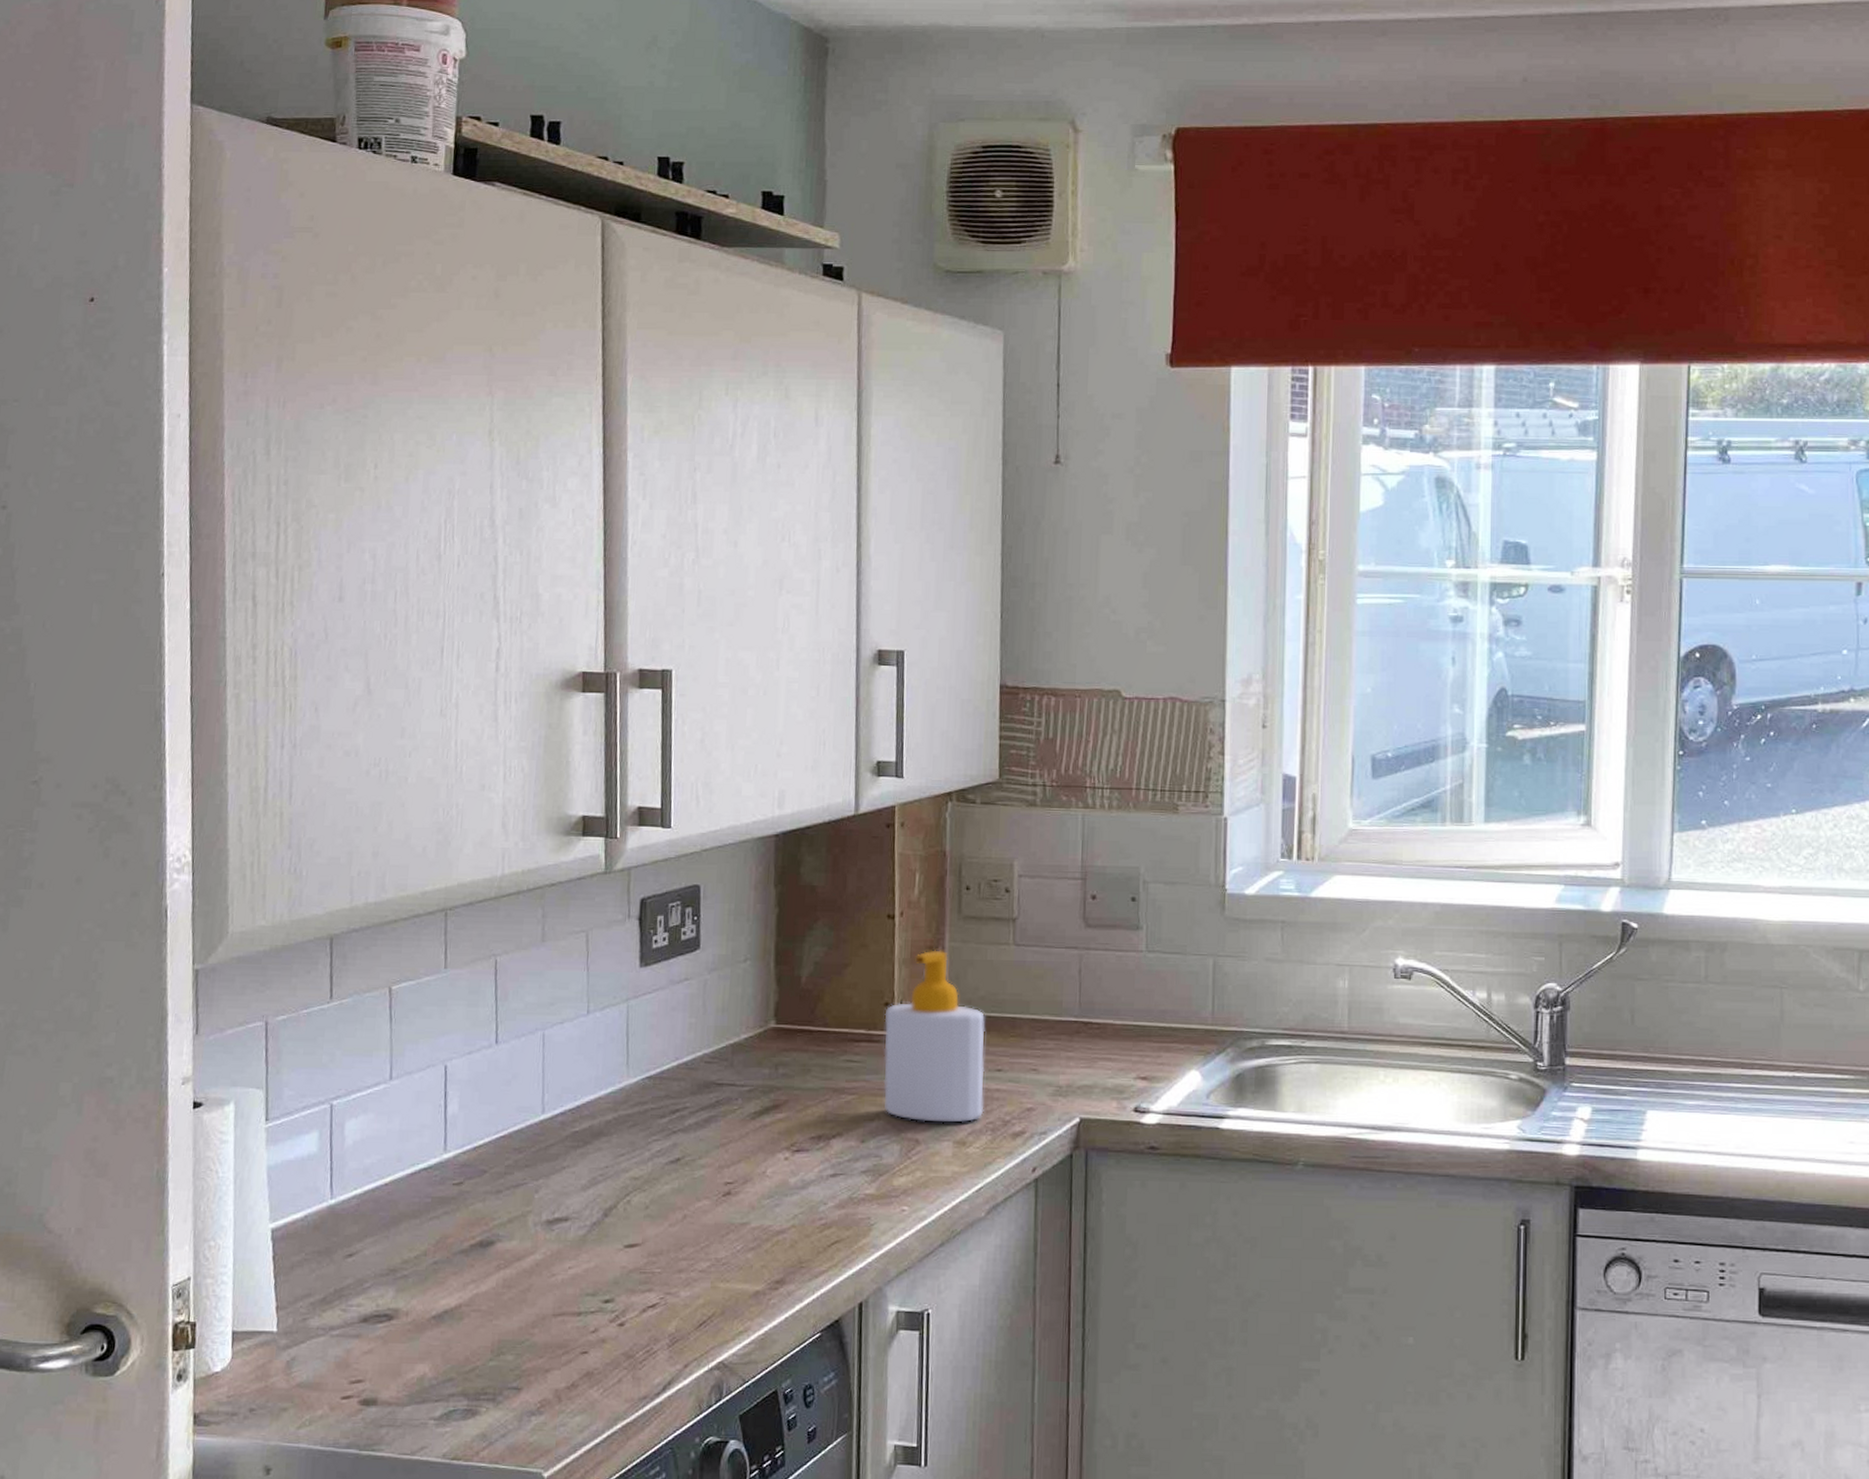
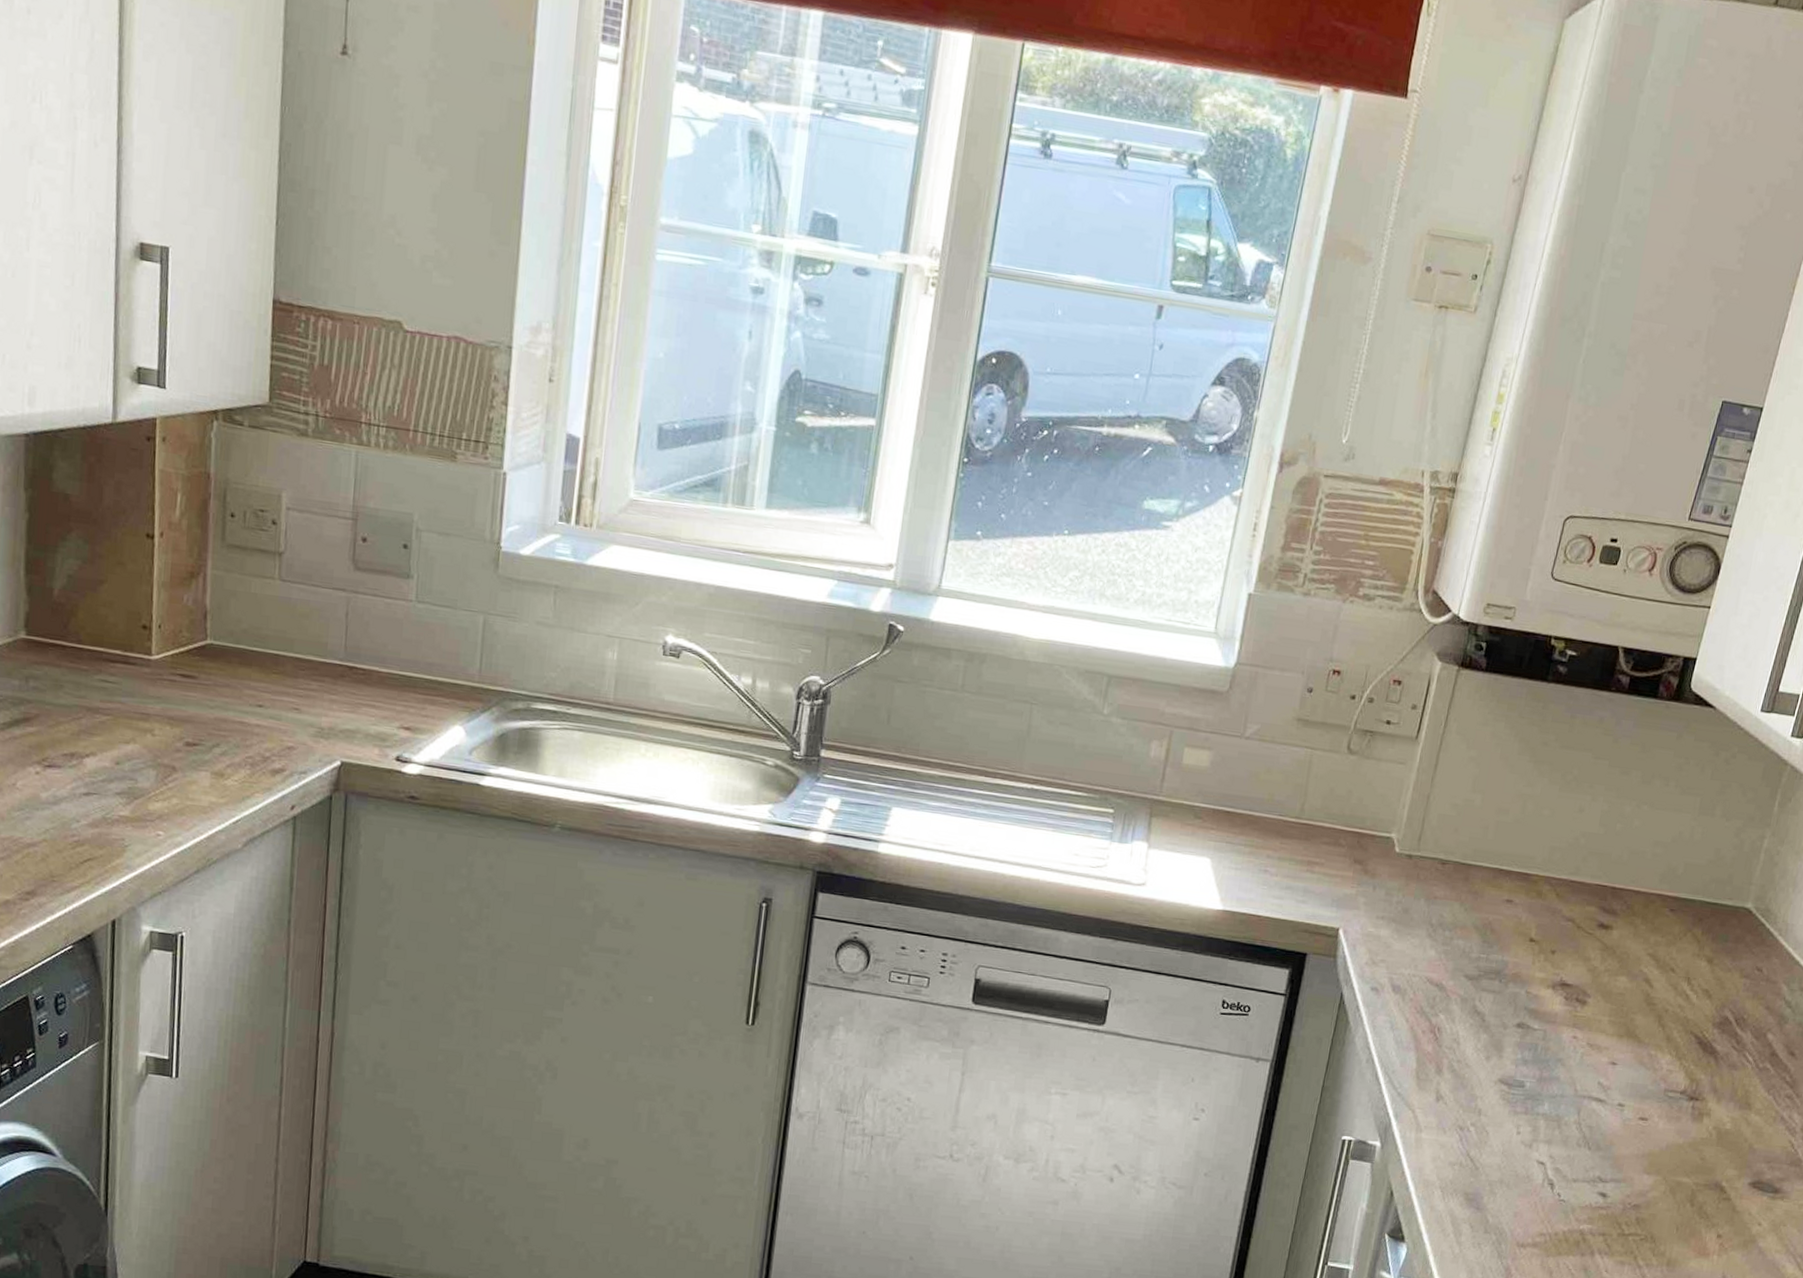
soap bottle: present [883,950,985,1123] -> none [139,576,247,755]

